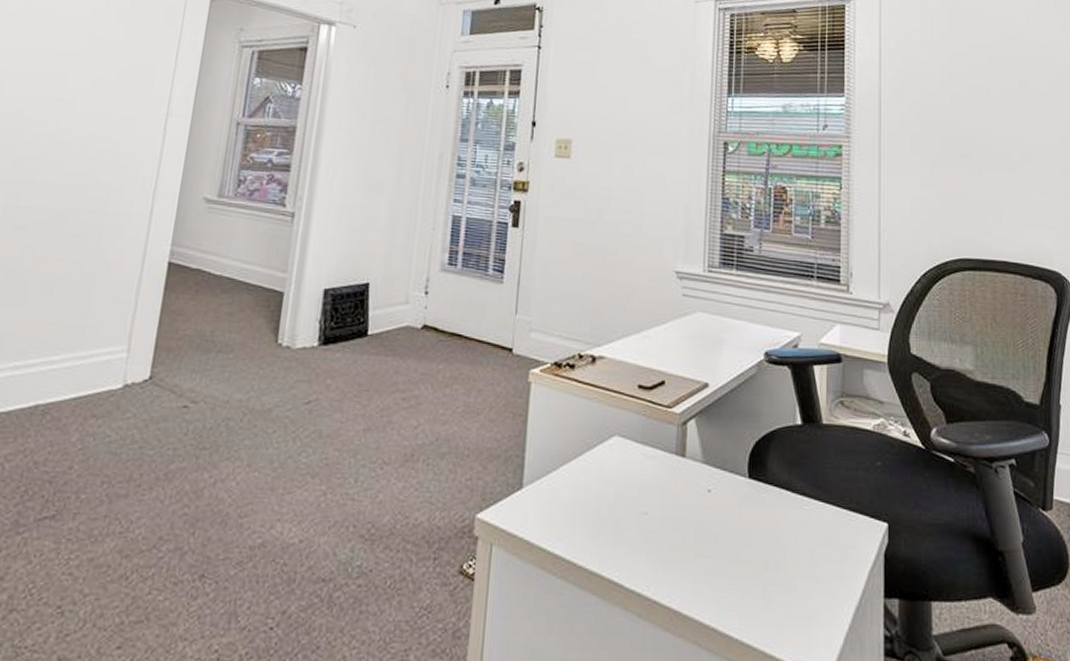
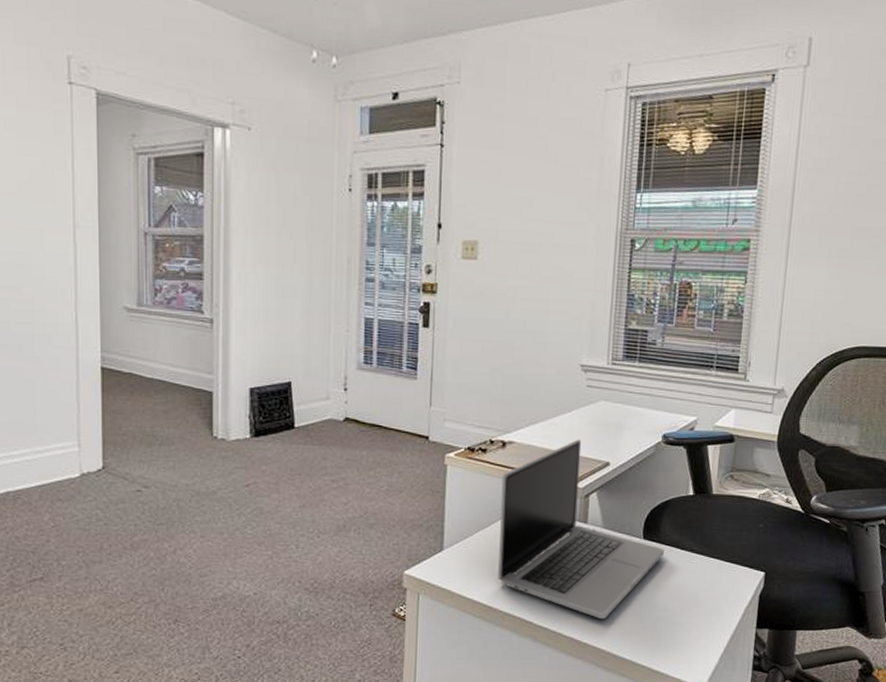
laptop: none [584,355,774,583] -> present [498,439,665,620]

